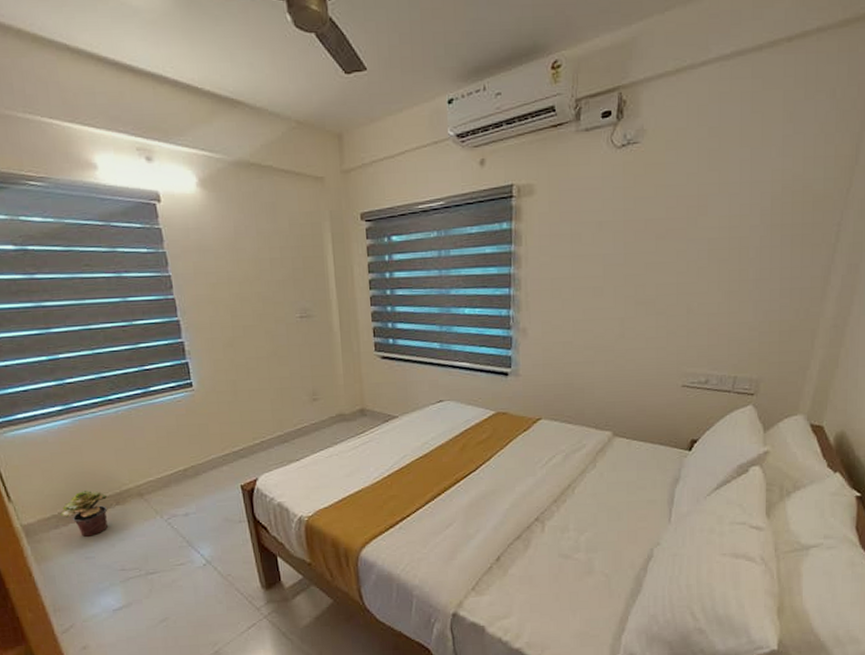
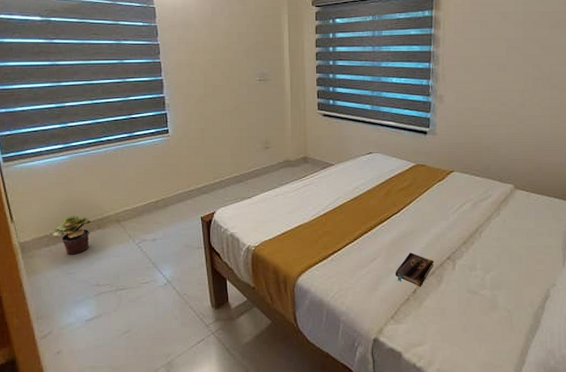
book: none [474,515,521,554] -> present [395,252,435,287]

